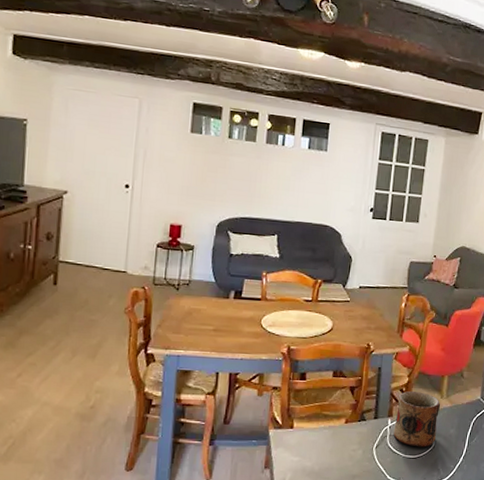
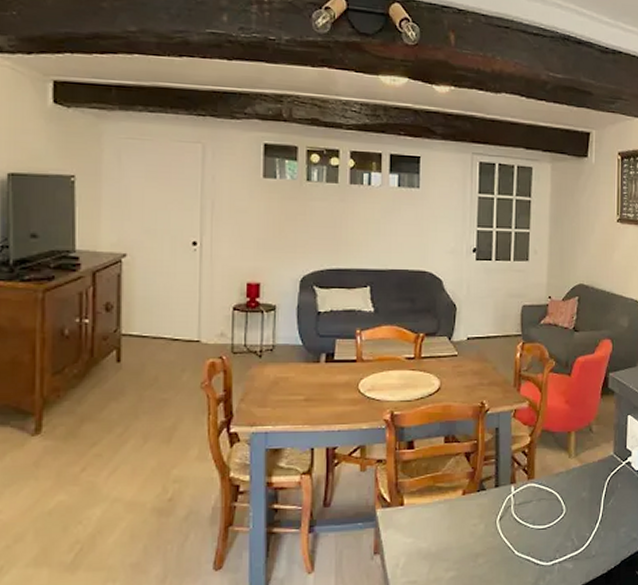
mug: present [393,390,440,447] -> none [518,451,568,516]

